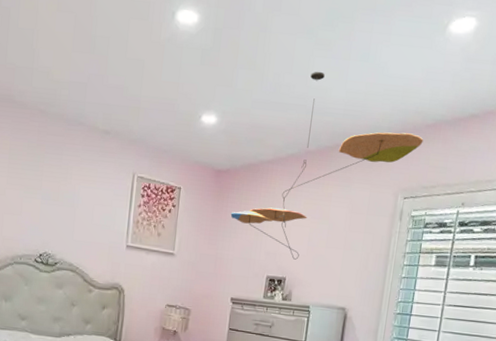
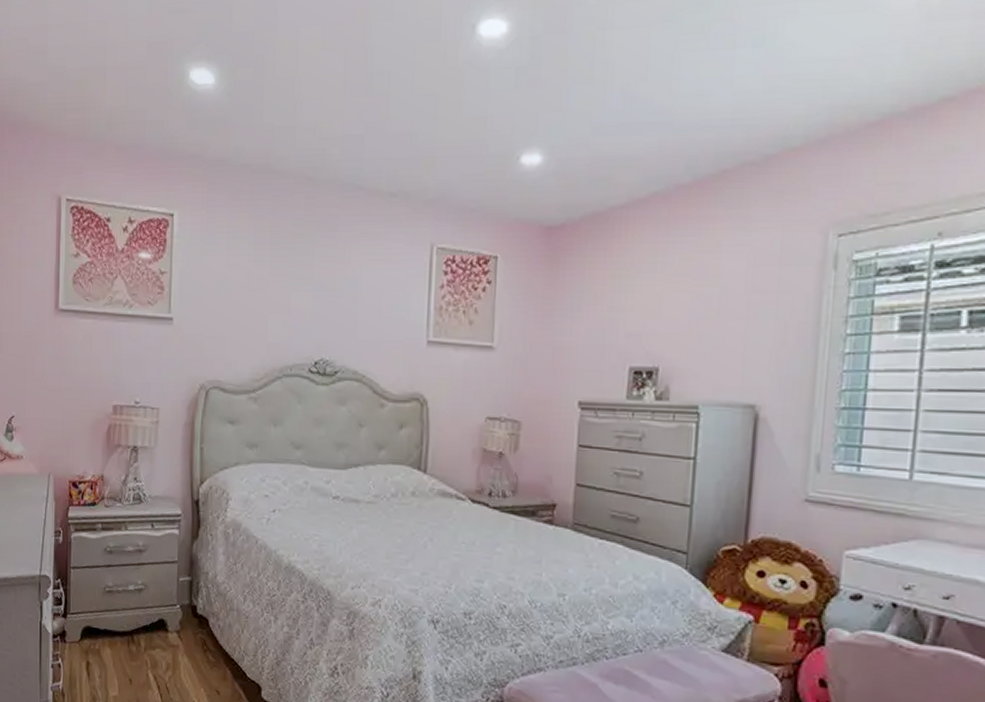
ceiling mobile: present [230,71,423,260] -> none [570,70,864,341]

